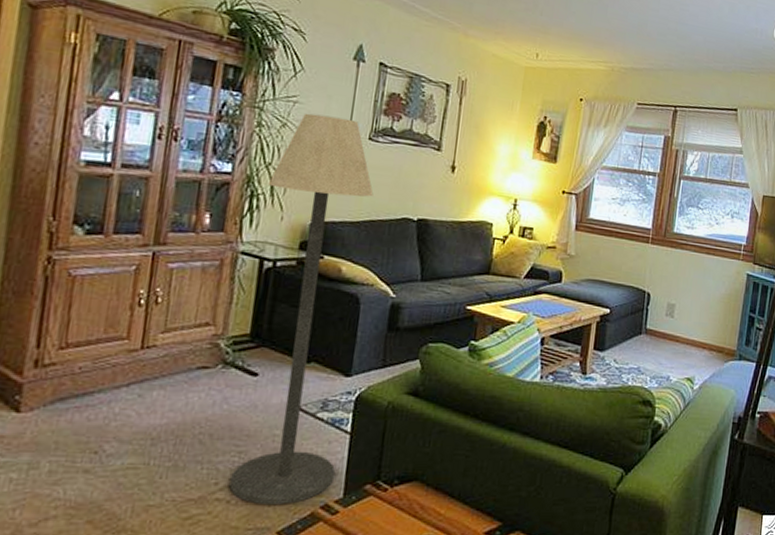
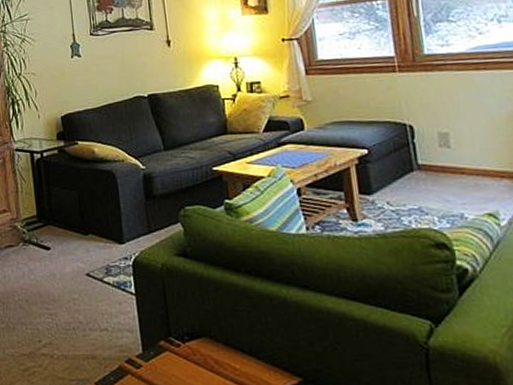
floor lamp: present [229,113,374,504] -> none [22,22,132,359]

